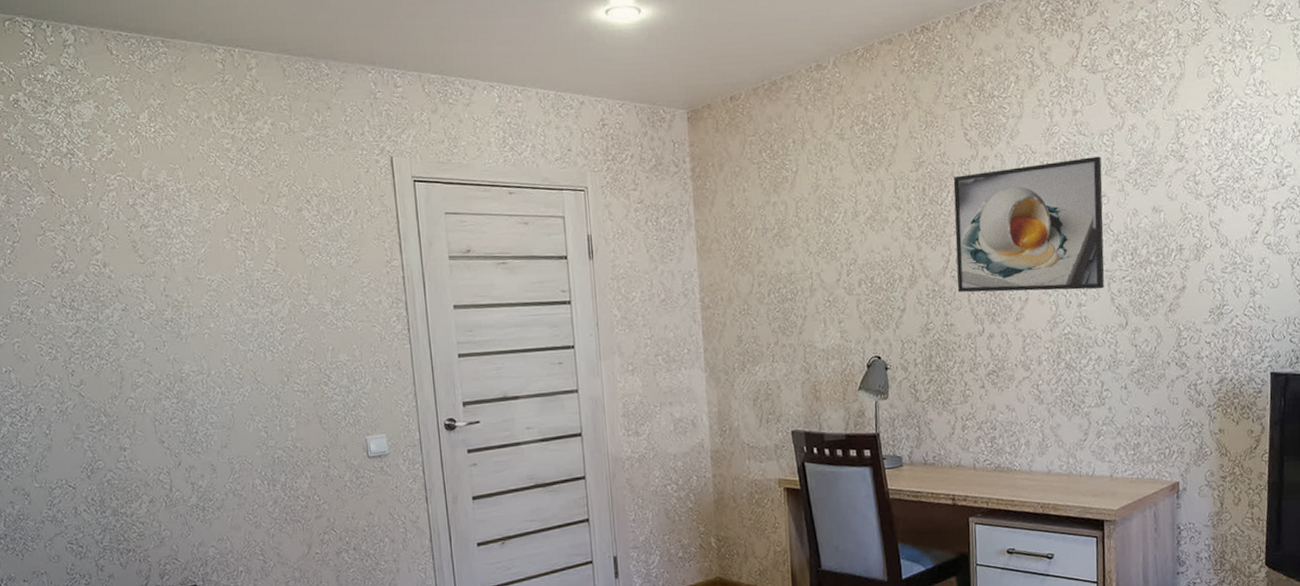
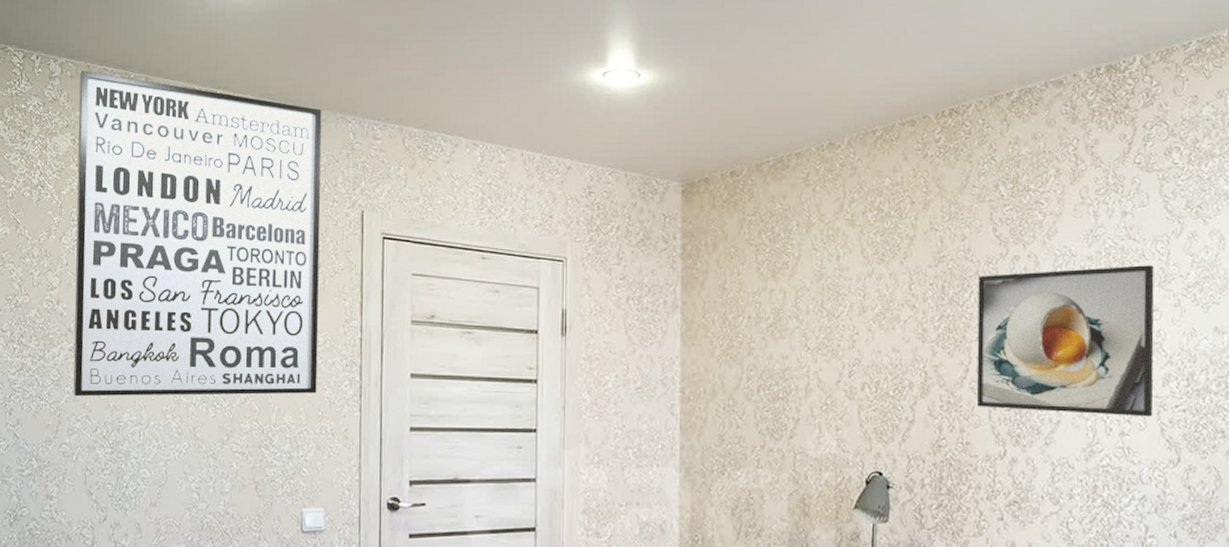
wall art: none [93,36,367,354] -> present [73,70,322,397]

